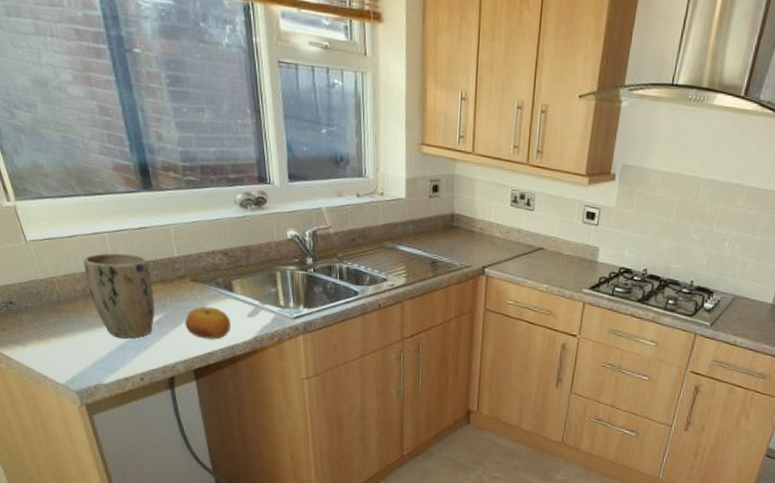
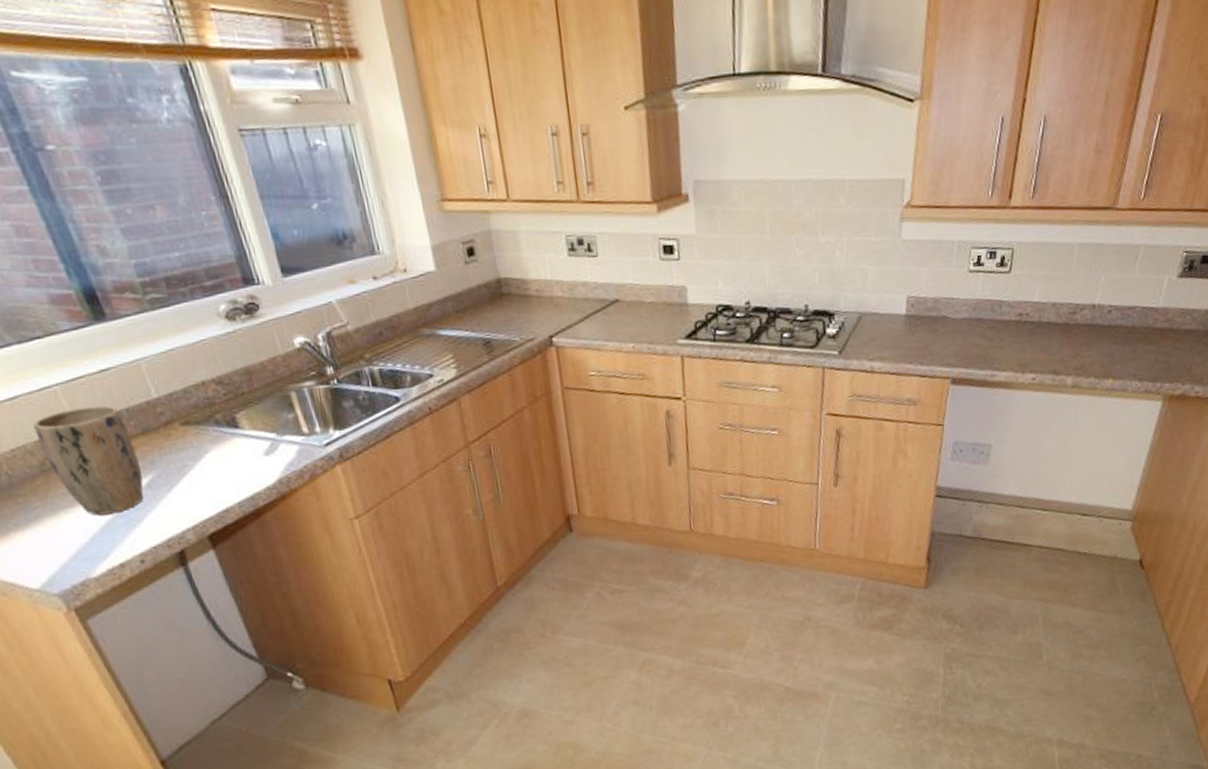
fruit: present [185,306,230,340] -> none [184,452,246,495]

